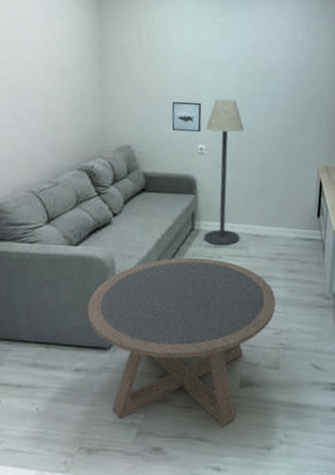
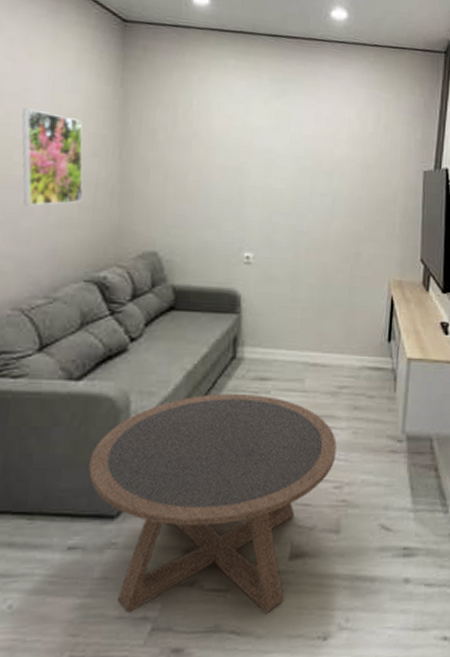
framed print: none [24,34,73,112] -> present [21,108,83,206]
wall art: present [171,101,202,133] -> none [211,199,250,238]
floor lamp: present [204,99,245,246] -> none [248,197,302,378]

